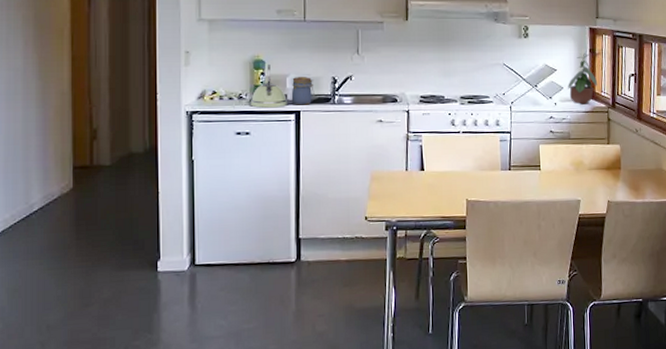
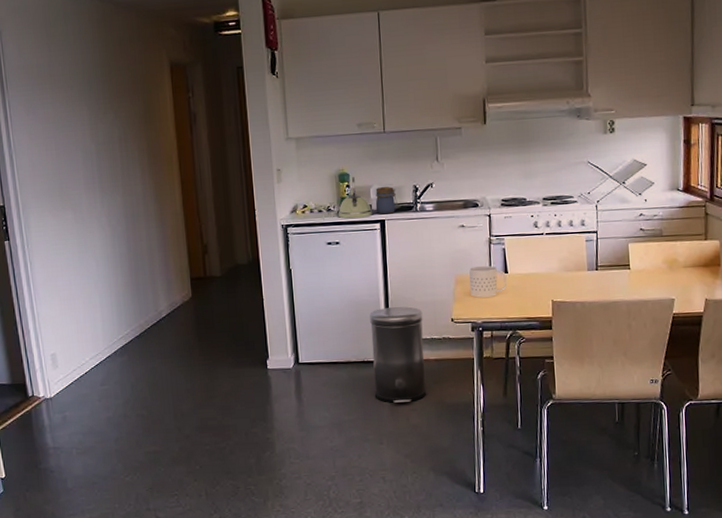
pedal bin: none [278,203,335,309] -> present [370,306,426,404]
mug: none [385,162,423,196] -> present [469,265,507,299]
potted plant: present [568,51,598,105] -> none [659,142,694,200]

